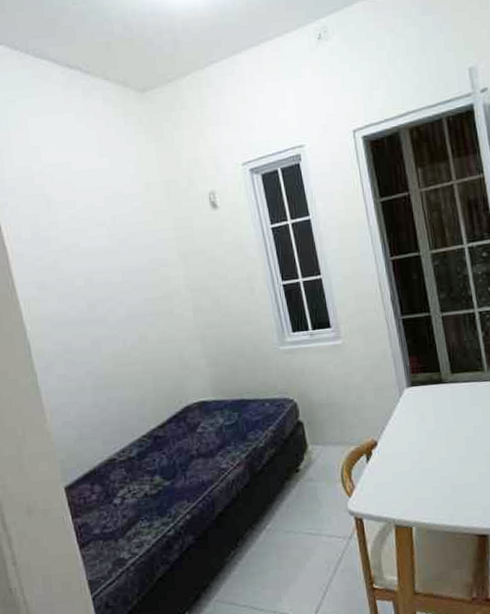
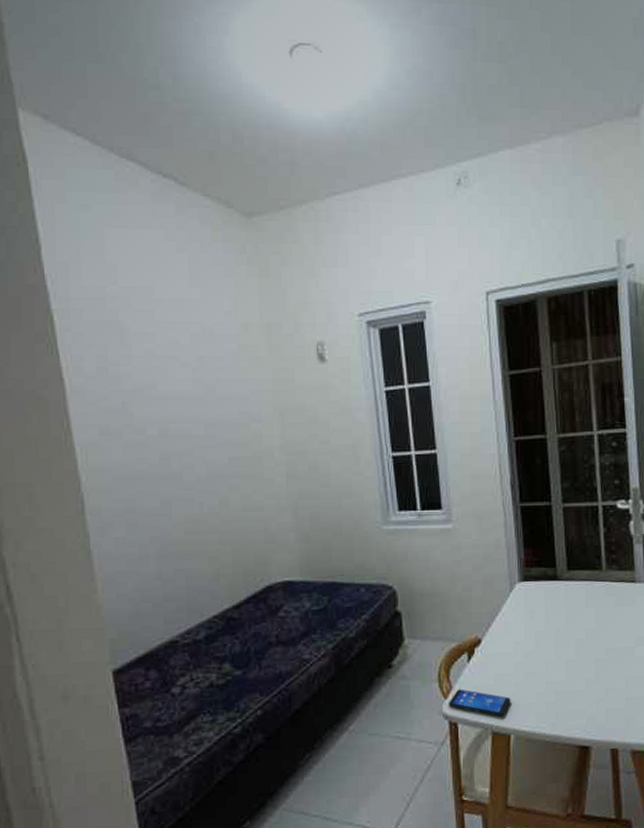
smartphone: none [352,487,410,512] -> present [448,689,511,718]

